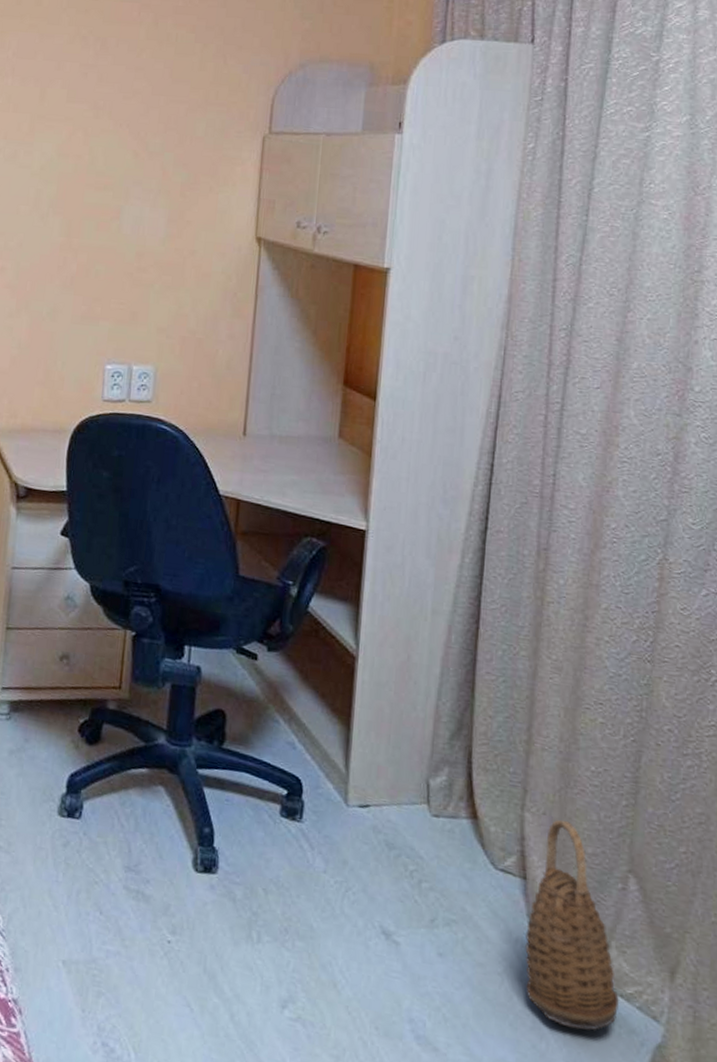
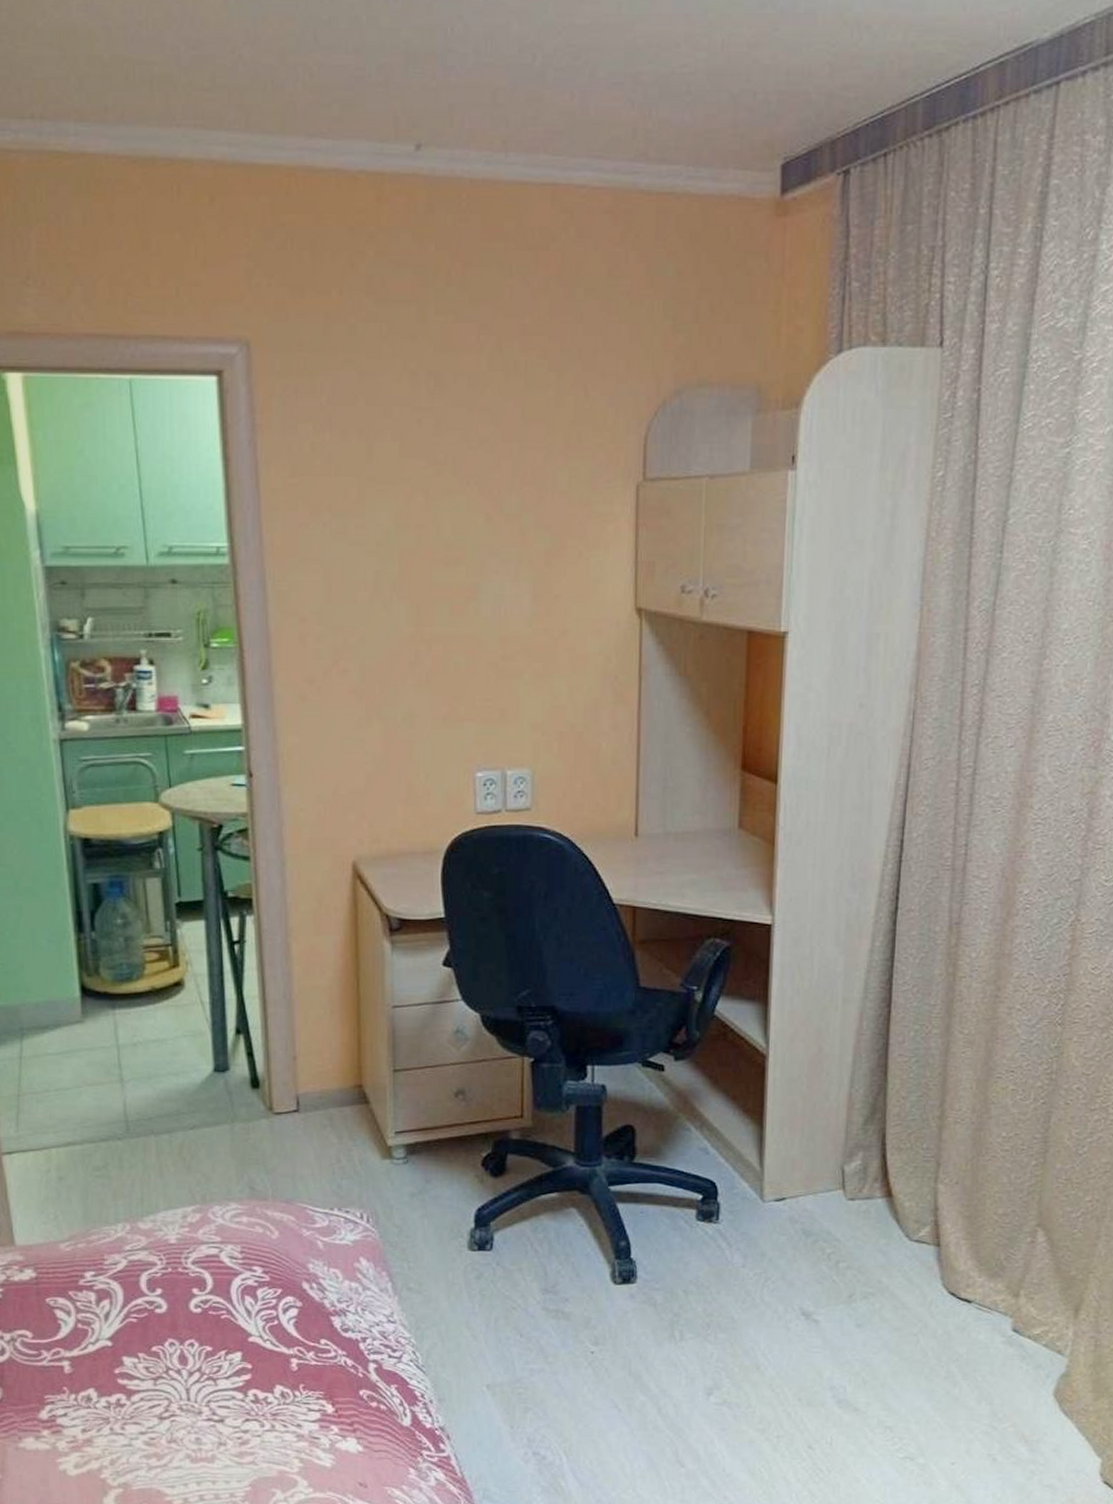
basket: present [525,820,620,1030] -> none [939,1186,1028,1372]

